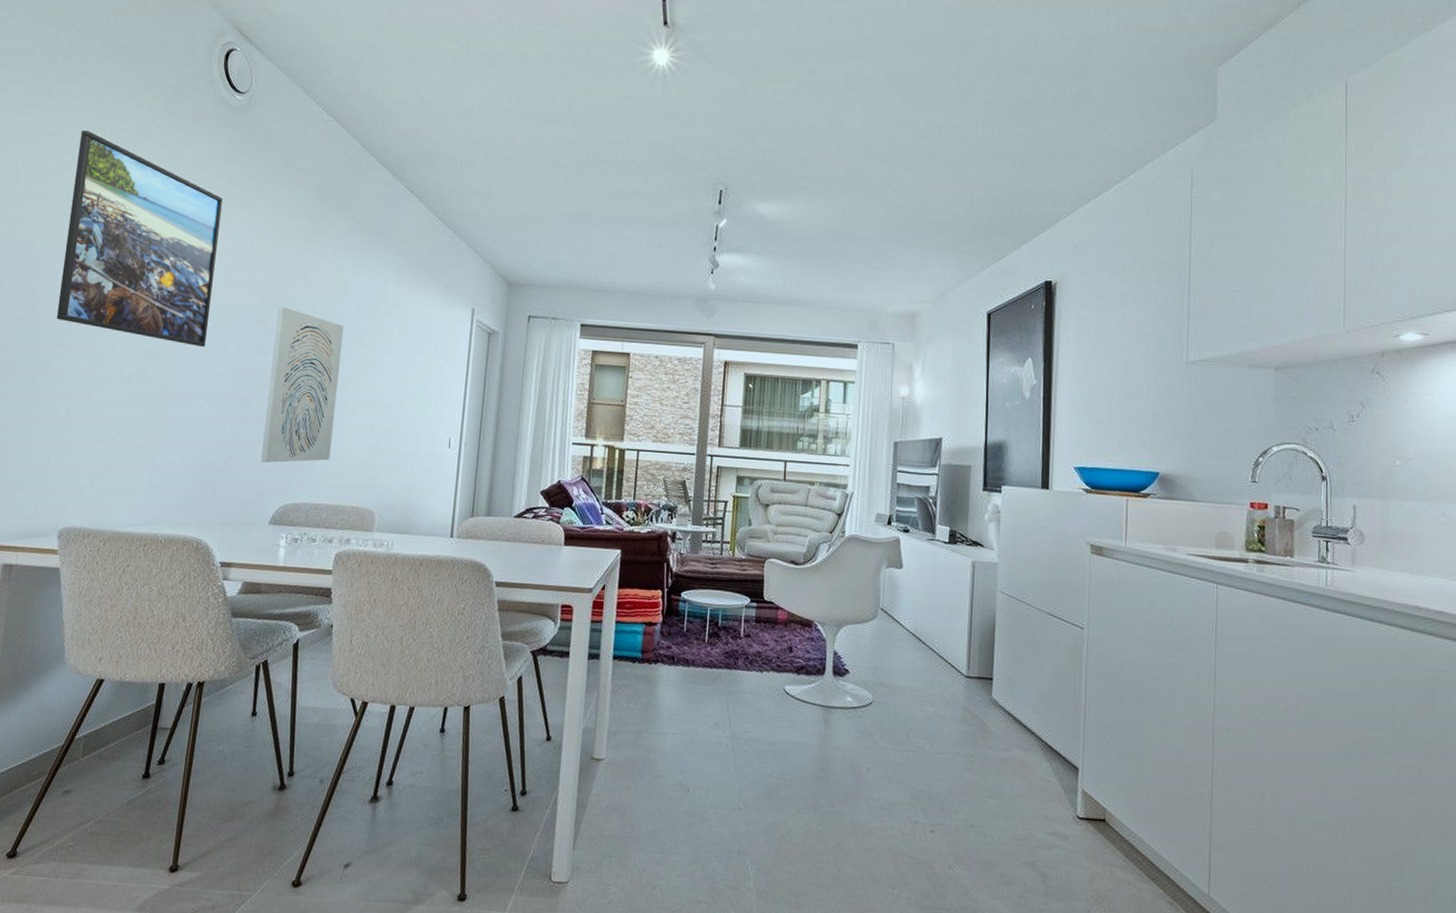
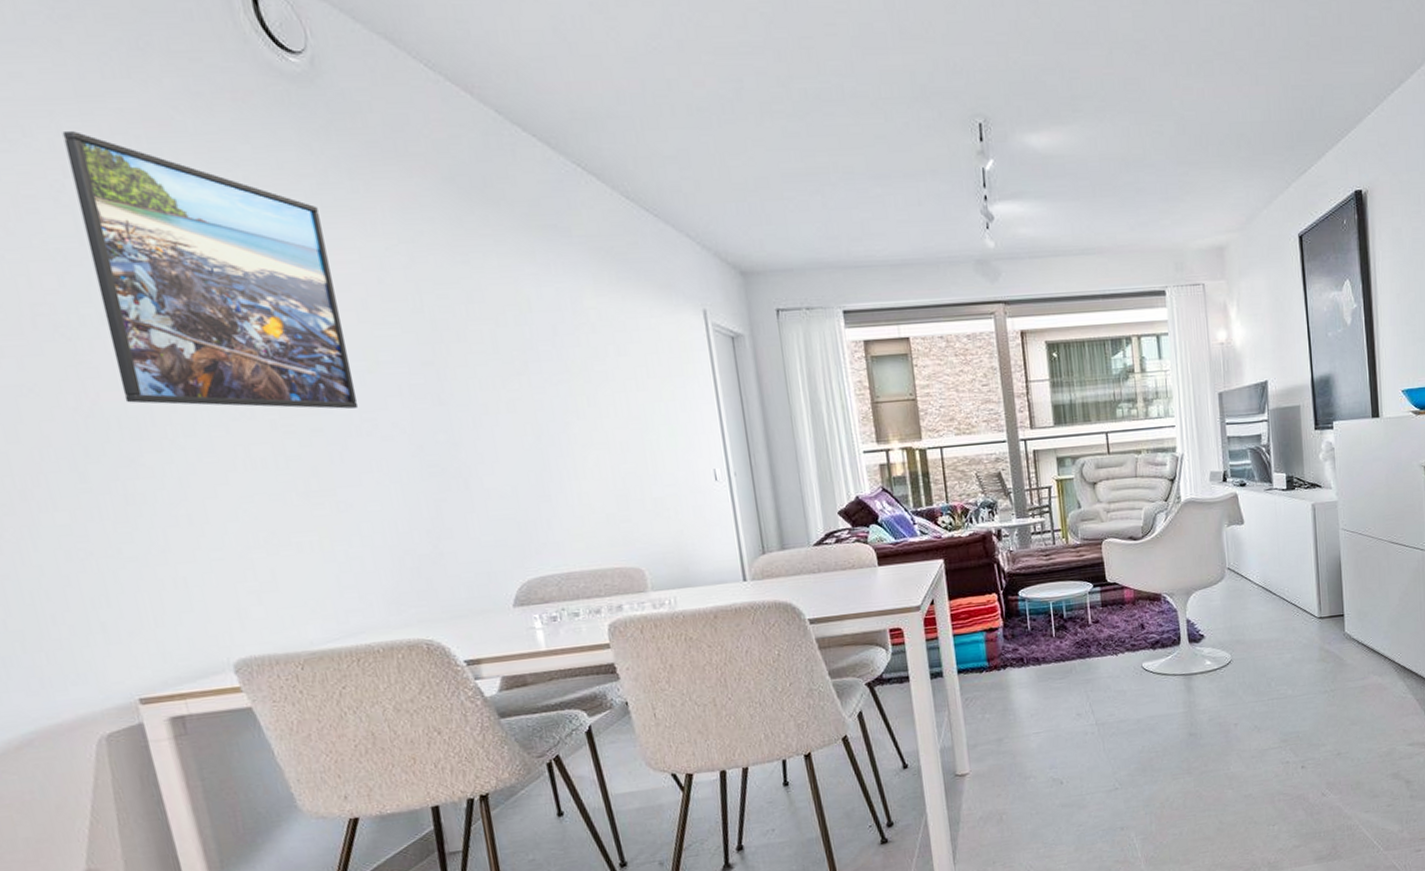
wall art: present [261,307,344,463] -> none [444,341,570,537]

